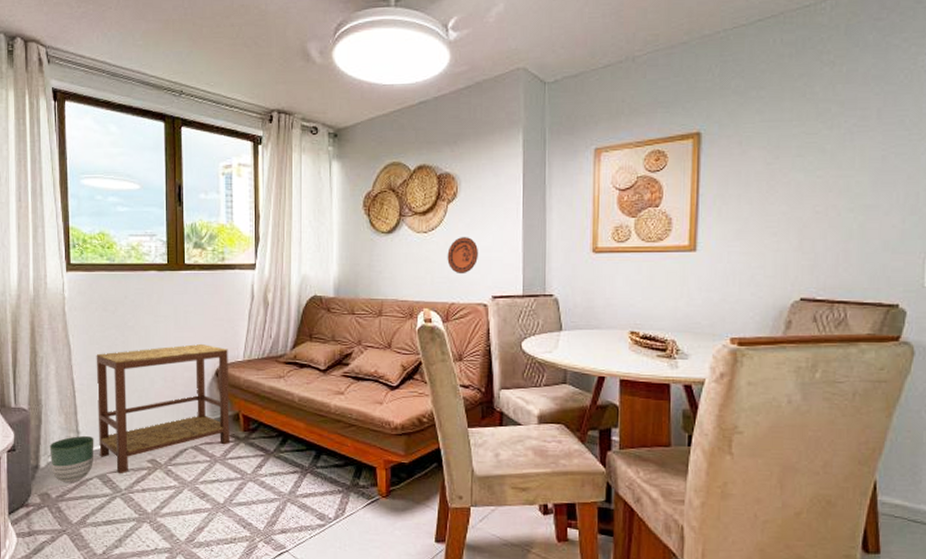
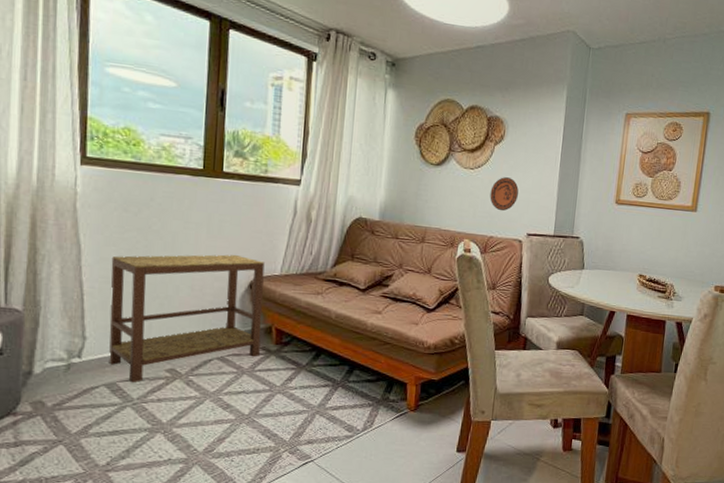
planter: present [49,436,94,483] -> none [47,341,104,391]

